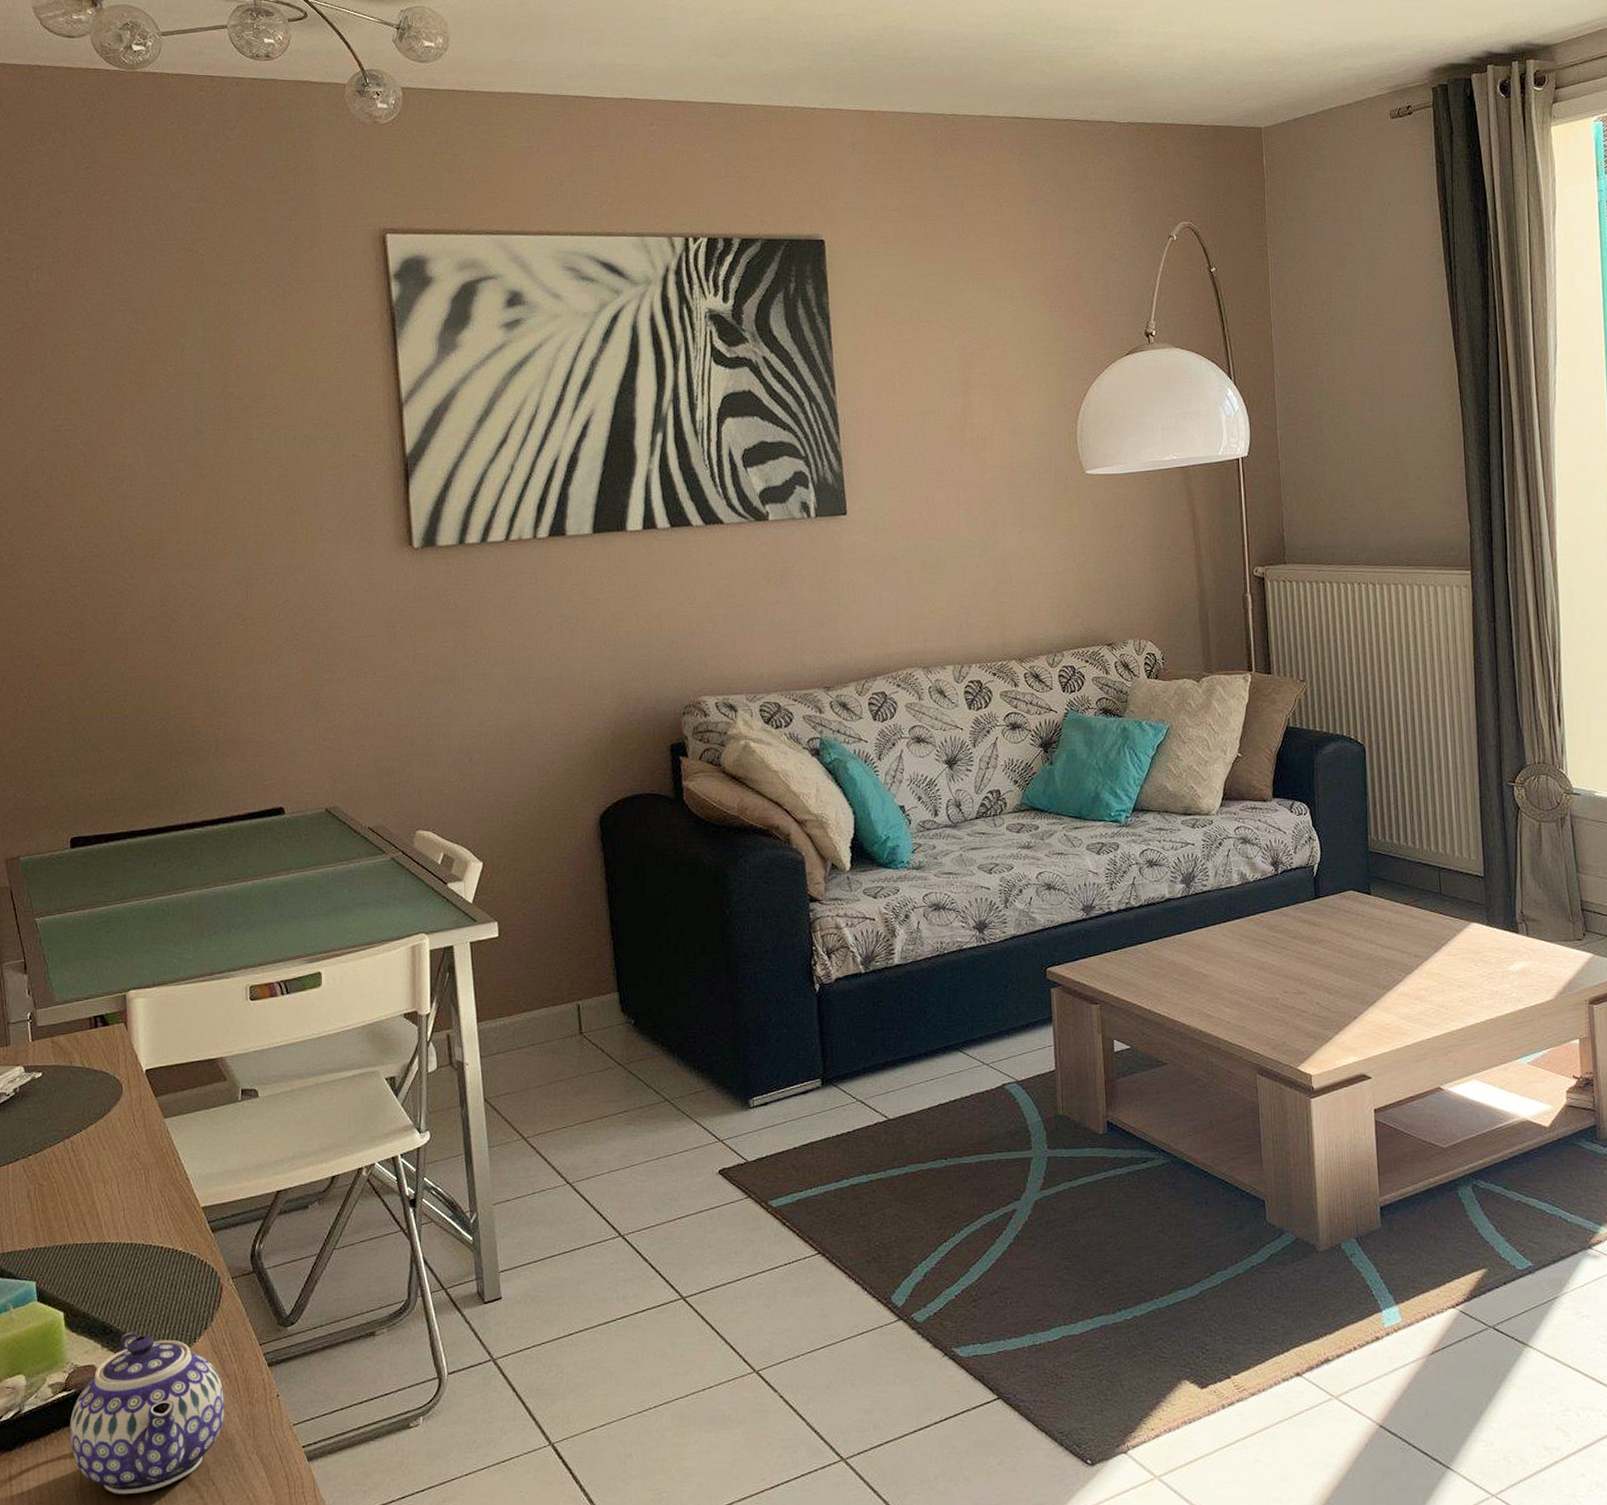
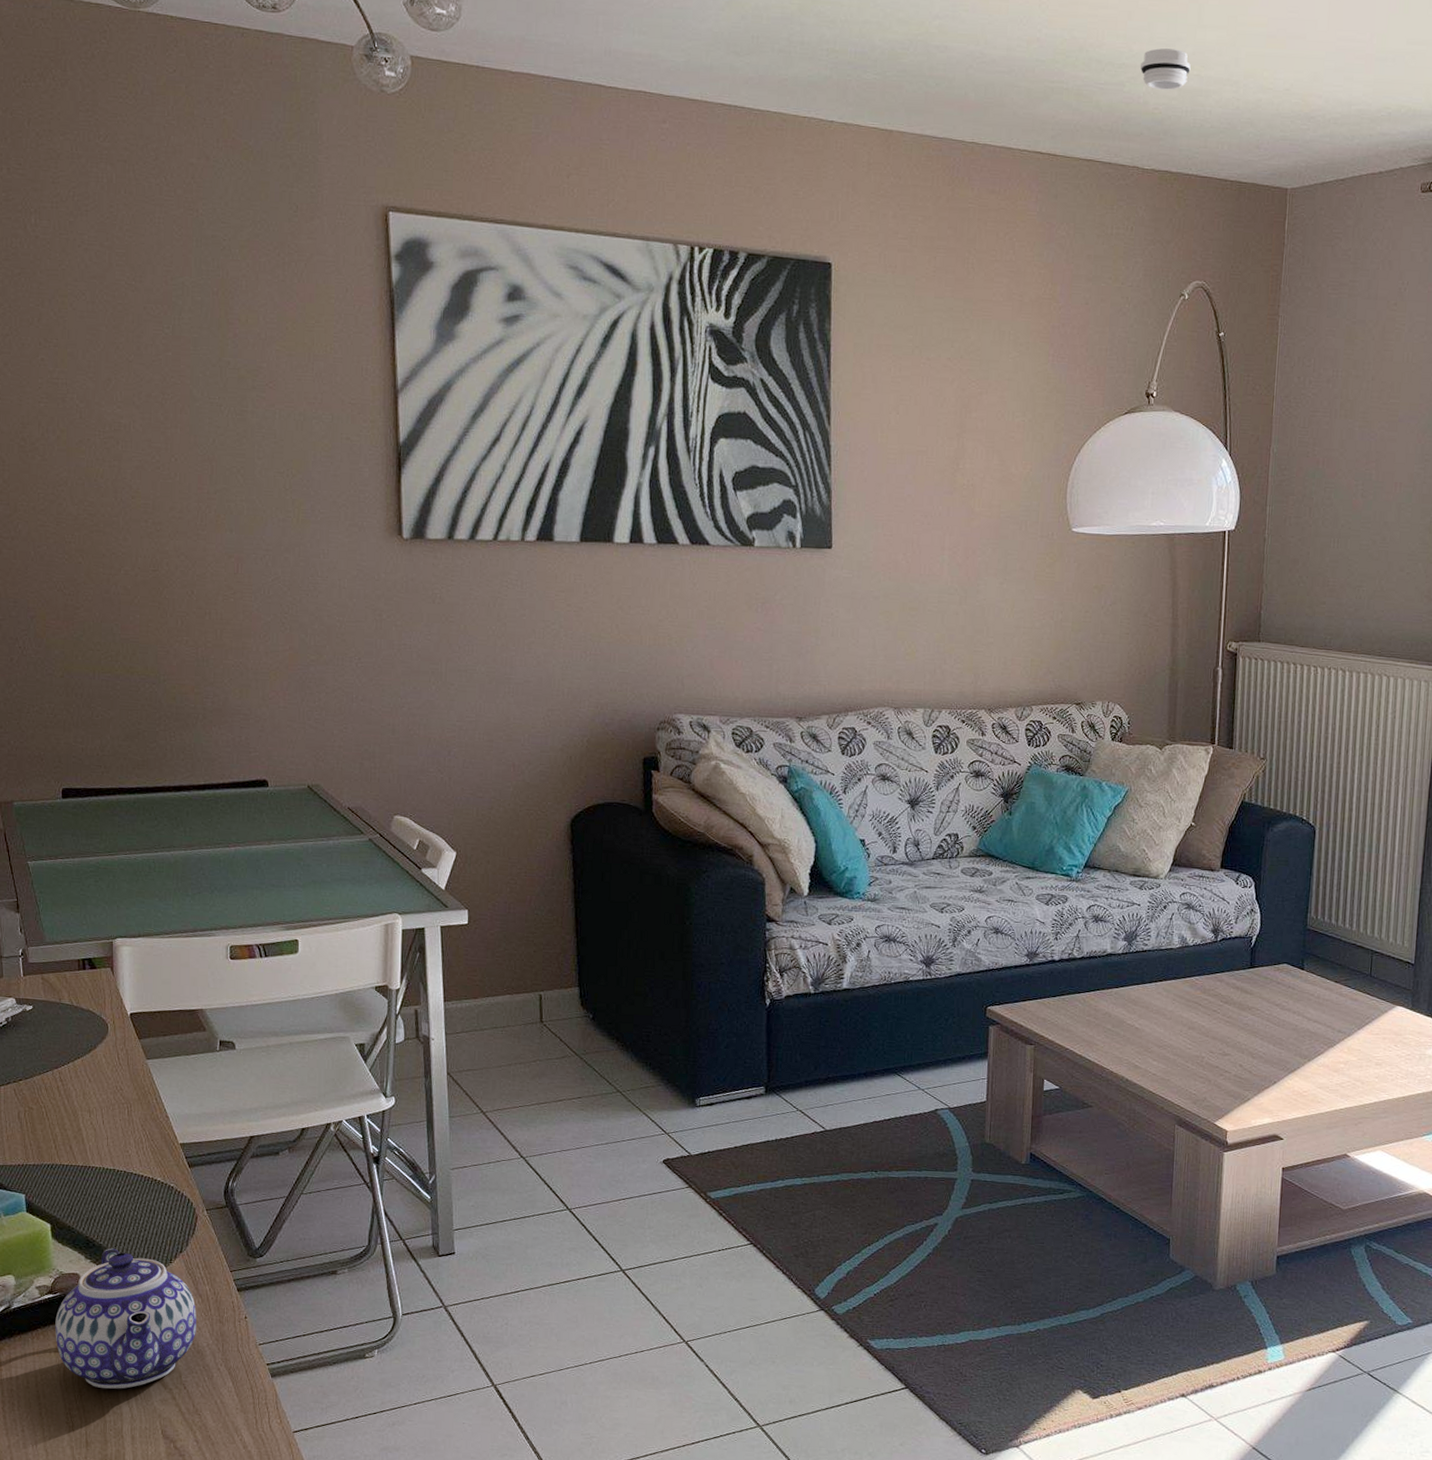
smoke detector: none [1107,11,1155,49] -> present [1141,48,1191,90]

